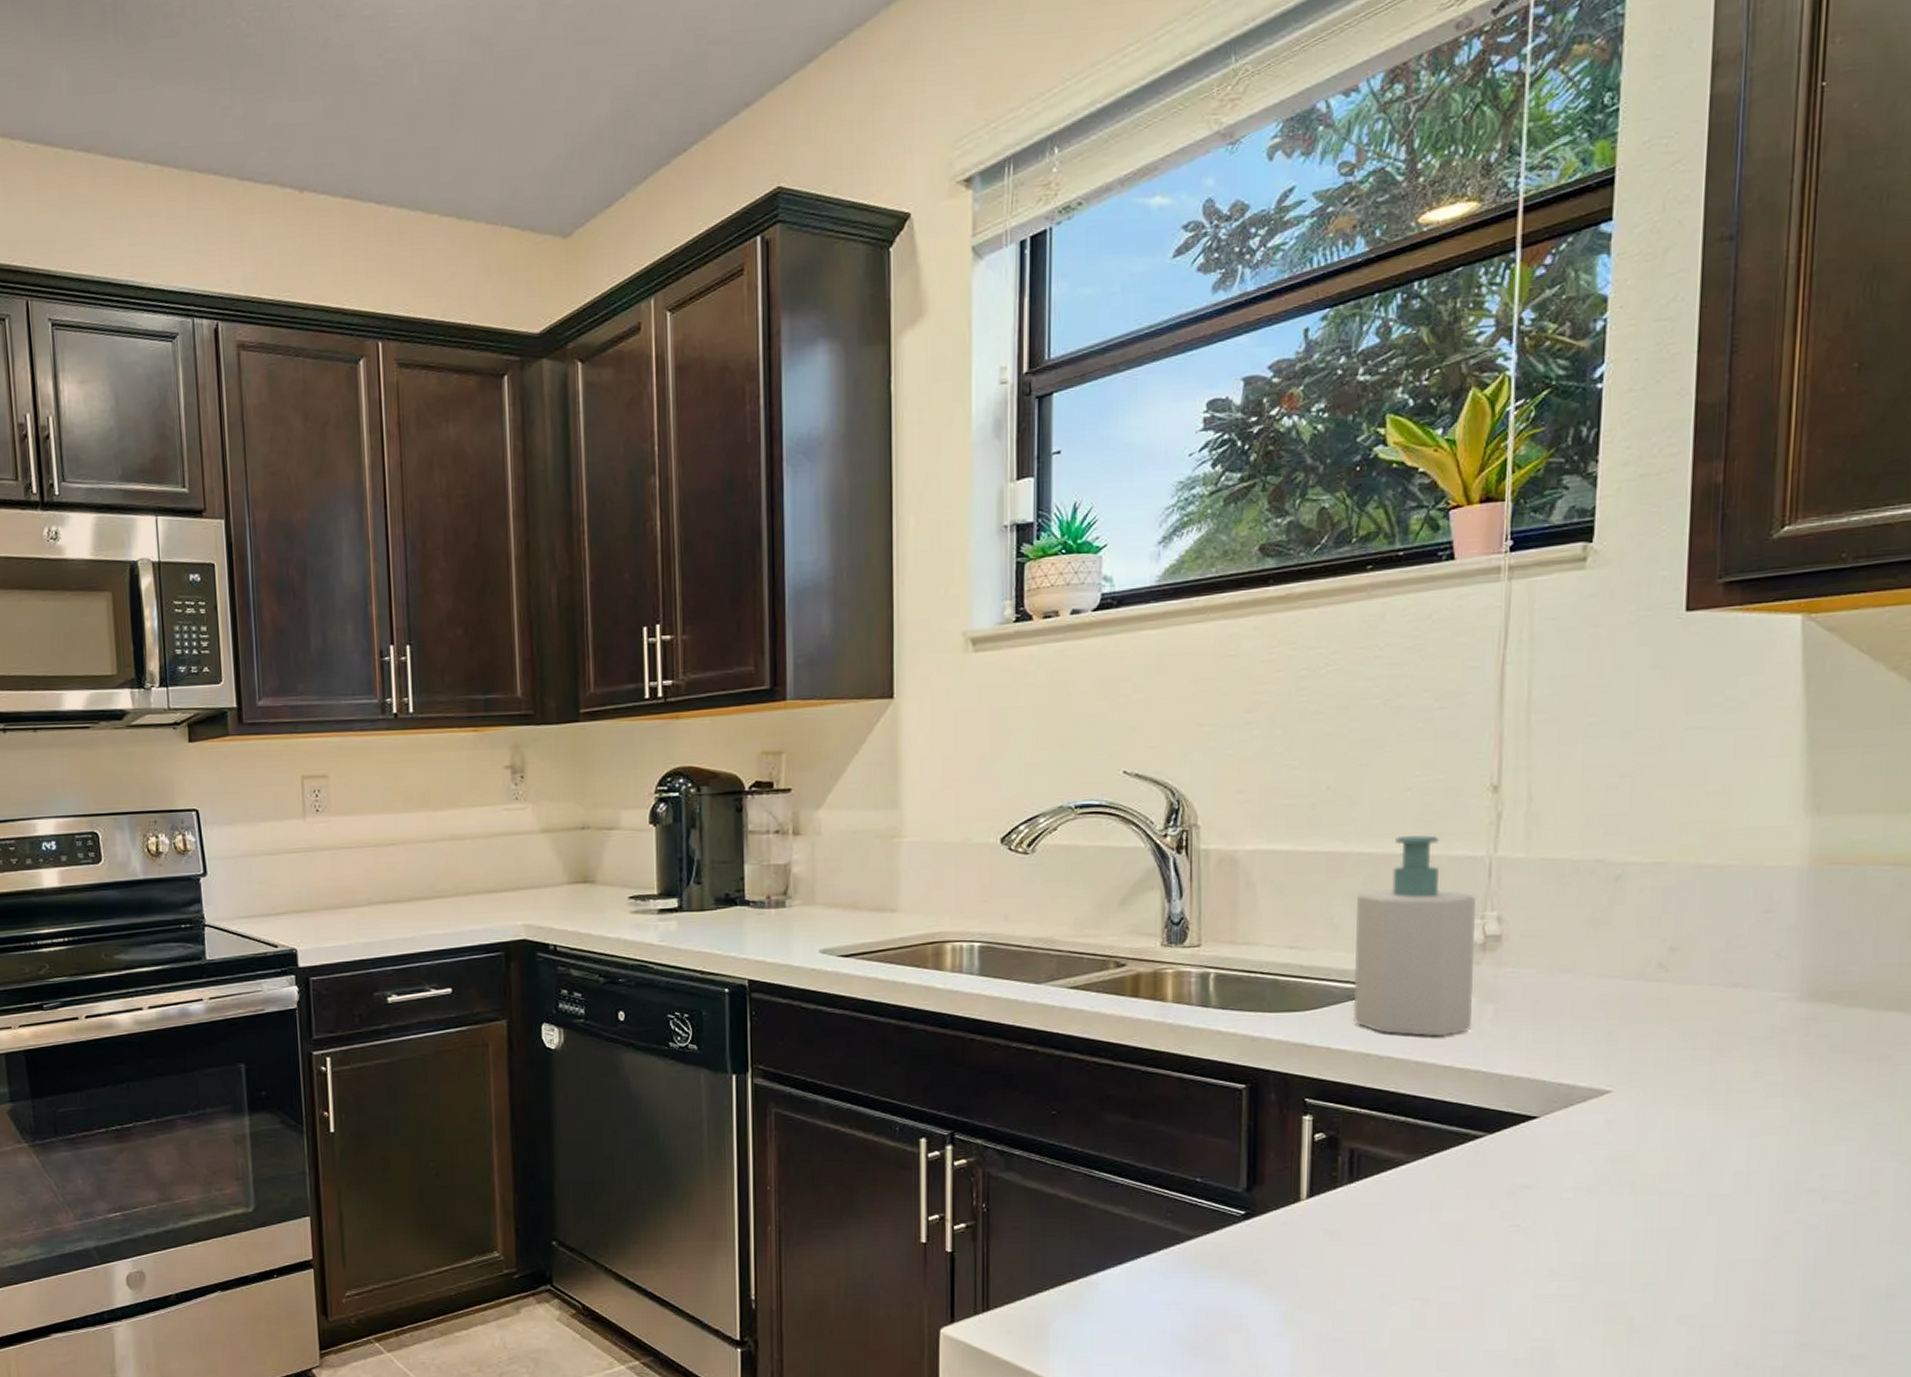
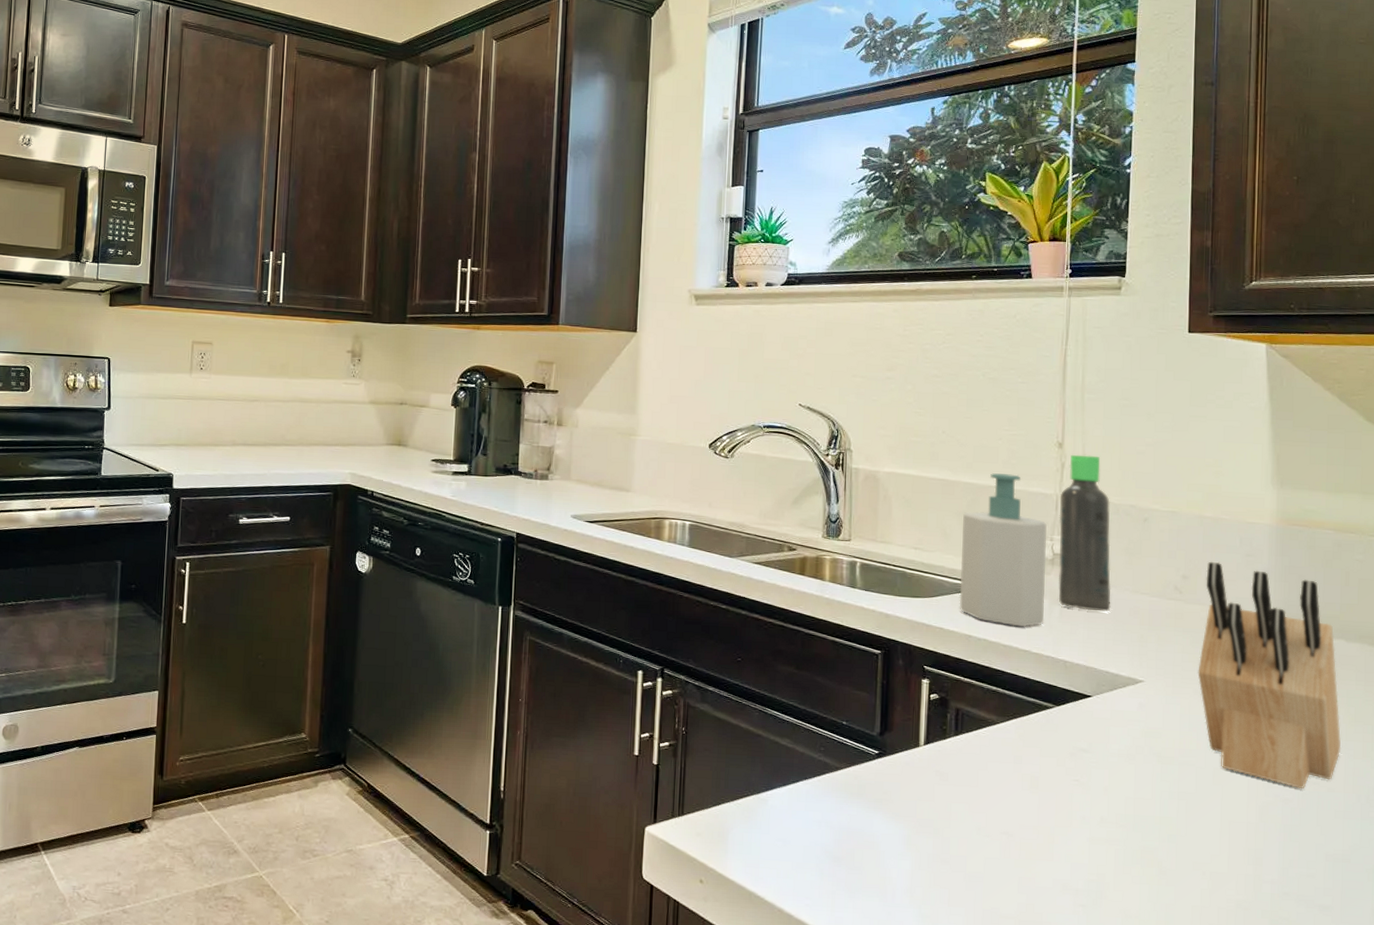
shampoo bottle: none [1492,798,1567,1007] -> present [1058,454,1111,612]
knife block: none [1688,924,1892,1212] -> present [1197,561,1342,789]

